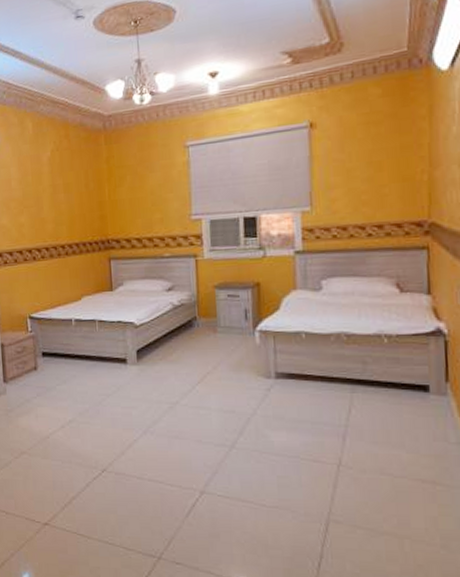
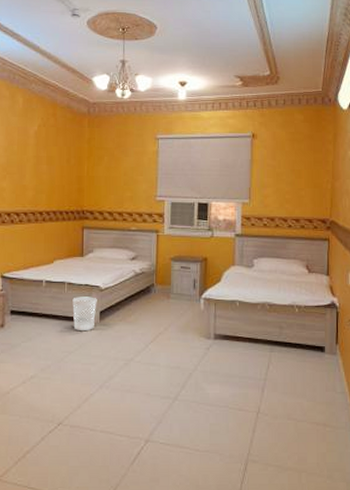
wastebasket: none [105,334,133,372] -> present [72,297,97,330]

